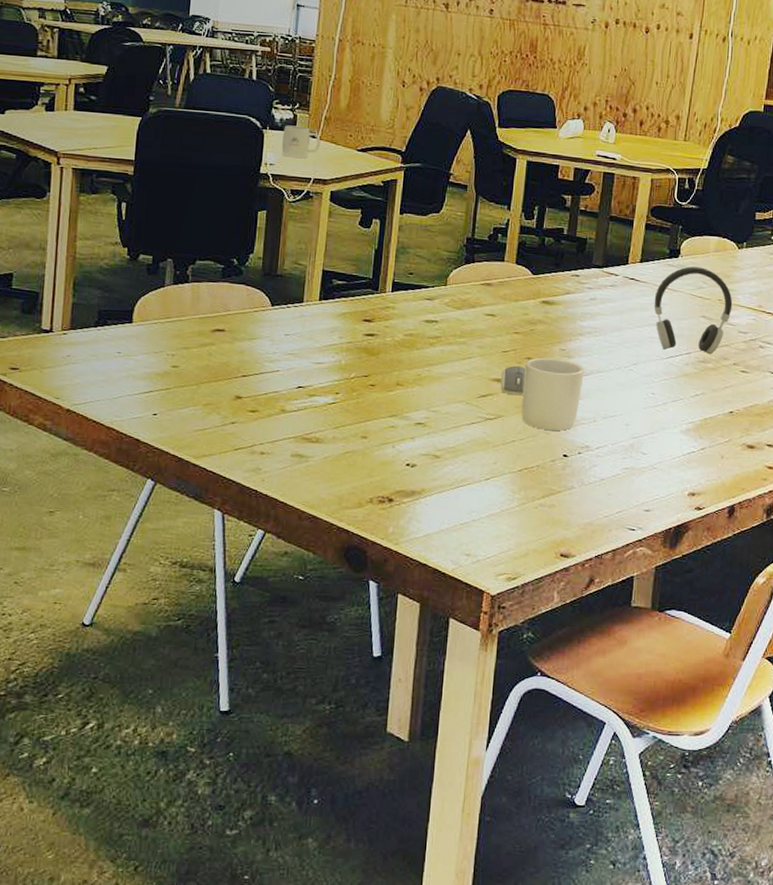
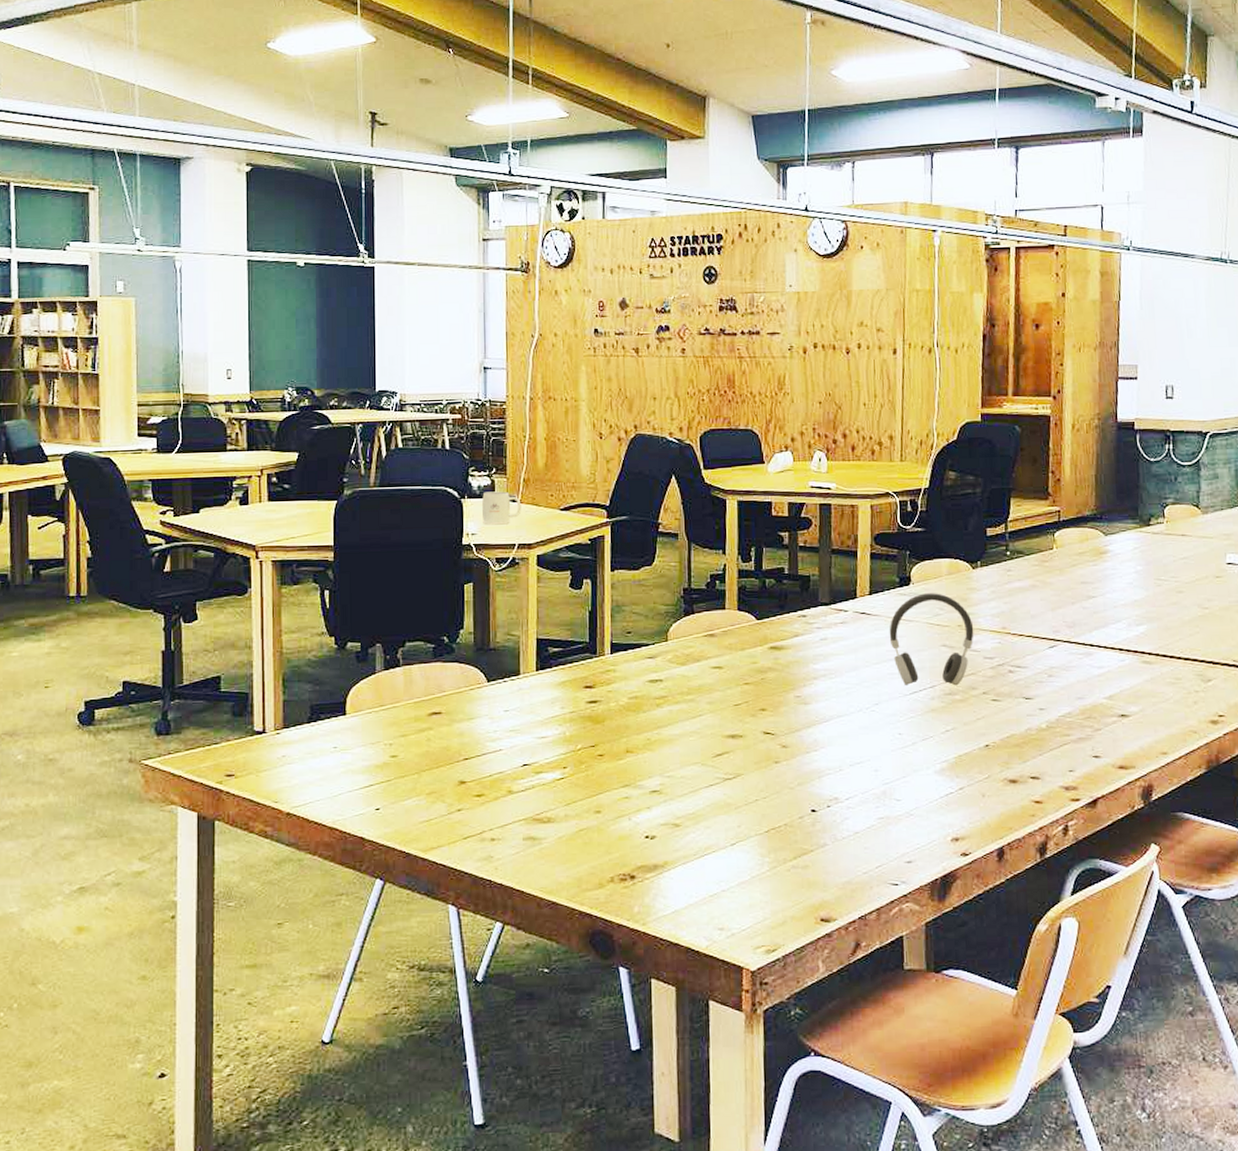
computer mouse: present [500,365,525,396] -> none [735,718,761,751]
mug: present [521,357,584,431] -> none [759,706,824,785]

